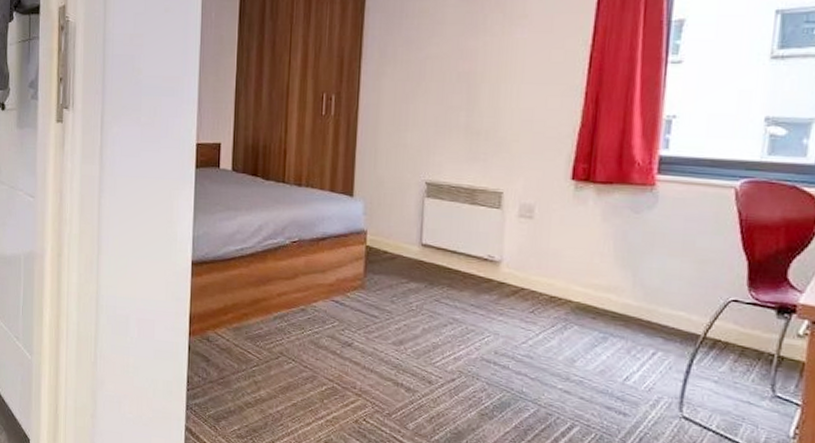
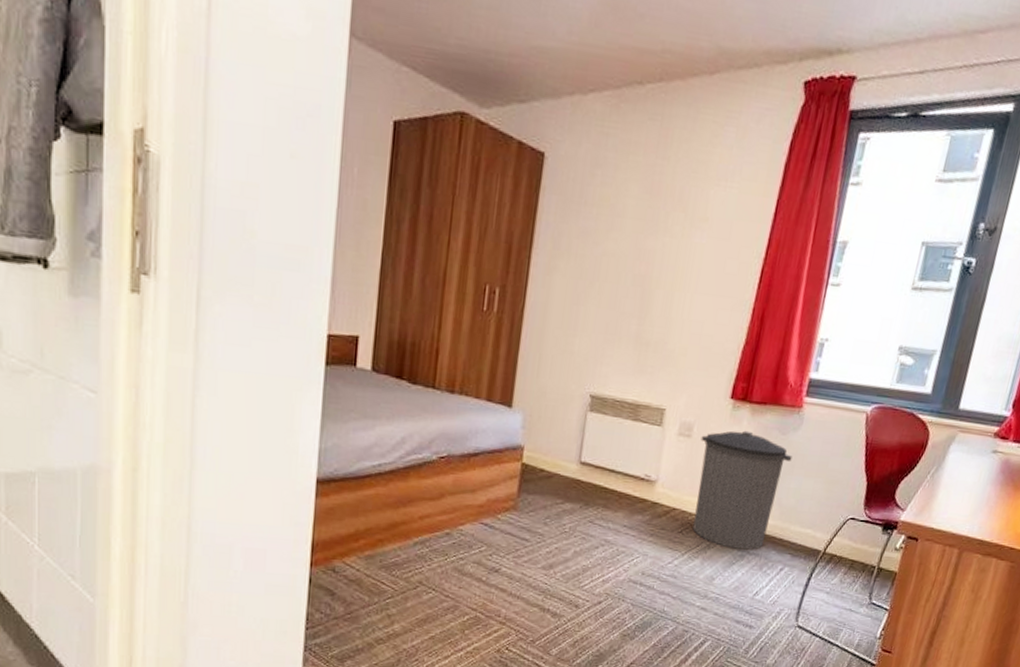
trash can: none [544,210,650,333] -> present [692,430,793,550]

